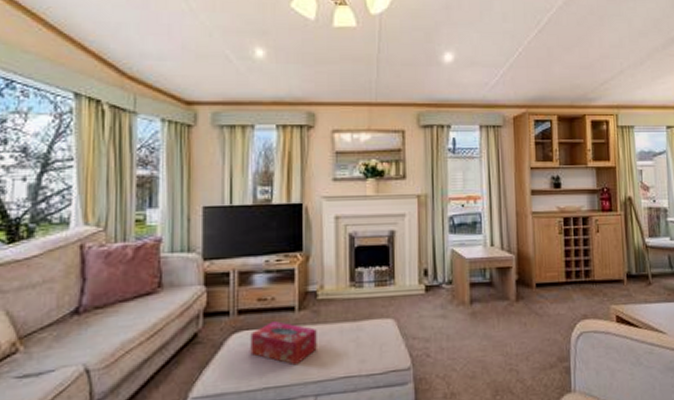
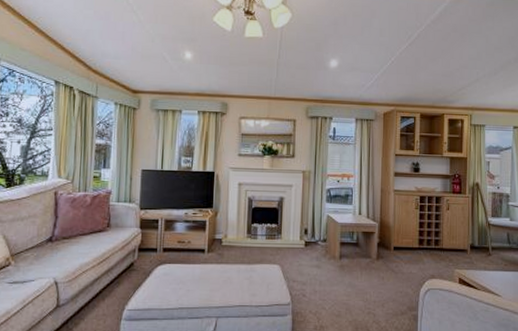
tissue box: present [250,321,317,366] -> none [171,259,220,293]

